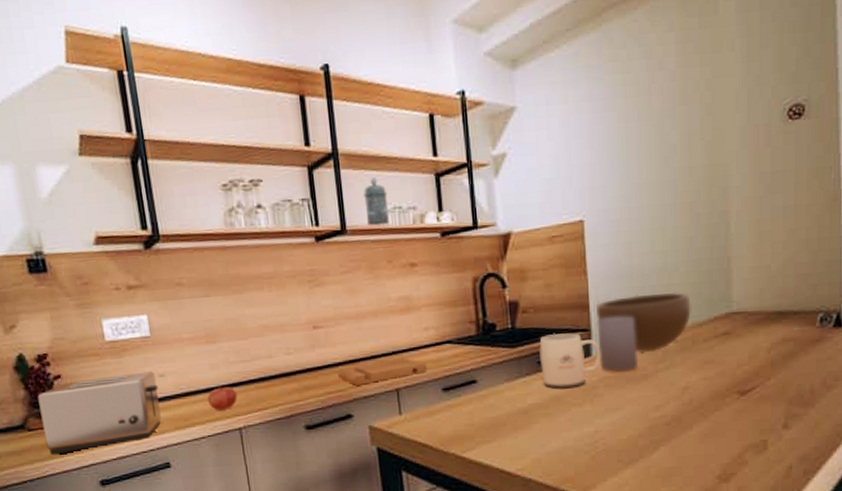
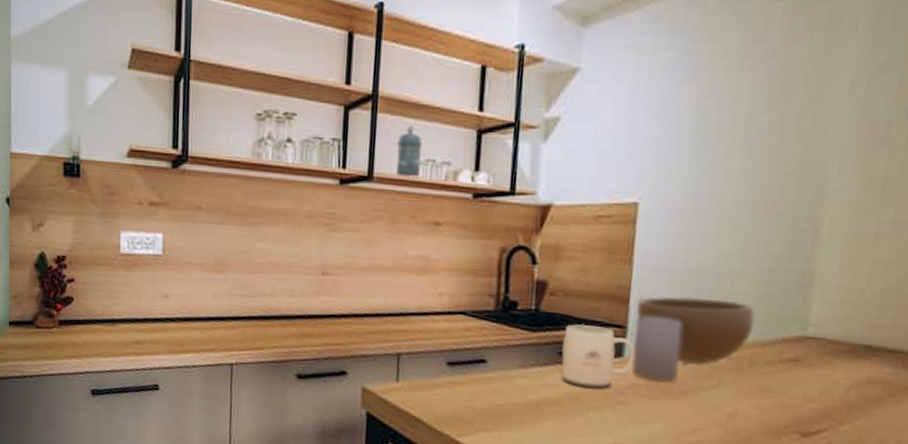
toaster: present [38,371,161,456] -> none [49,287,161,358]
fruit: present [207,386,237,410] -> none [205,317,234,342]
cutting board: present [337,358,428,386] -> none [338,321,435,343]

